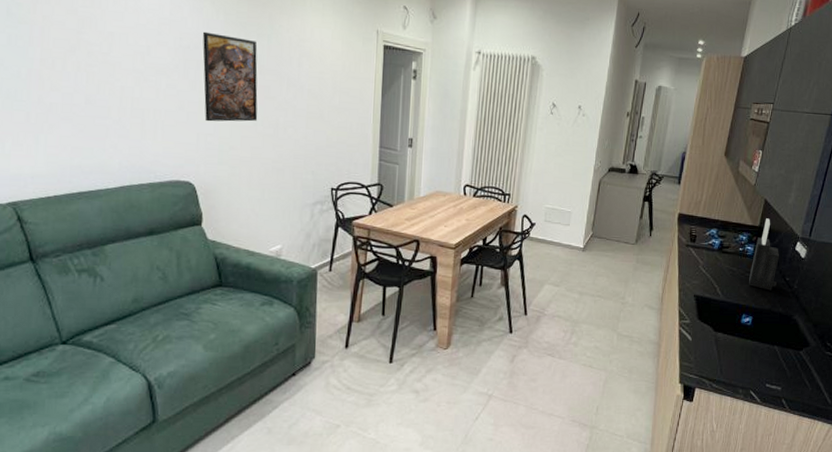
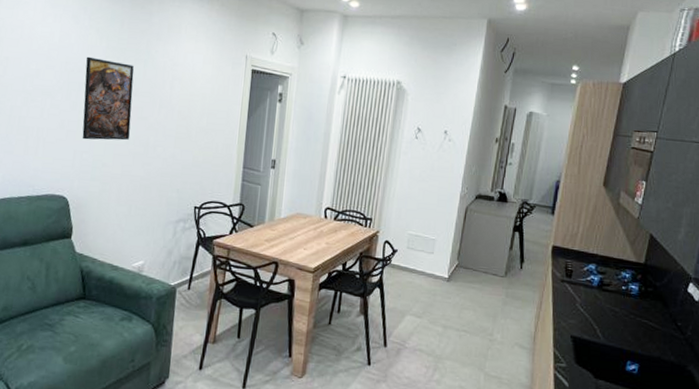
knife block: present [749,218,779,291] -> none [634,255,669,336]

